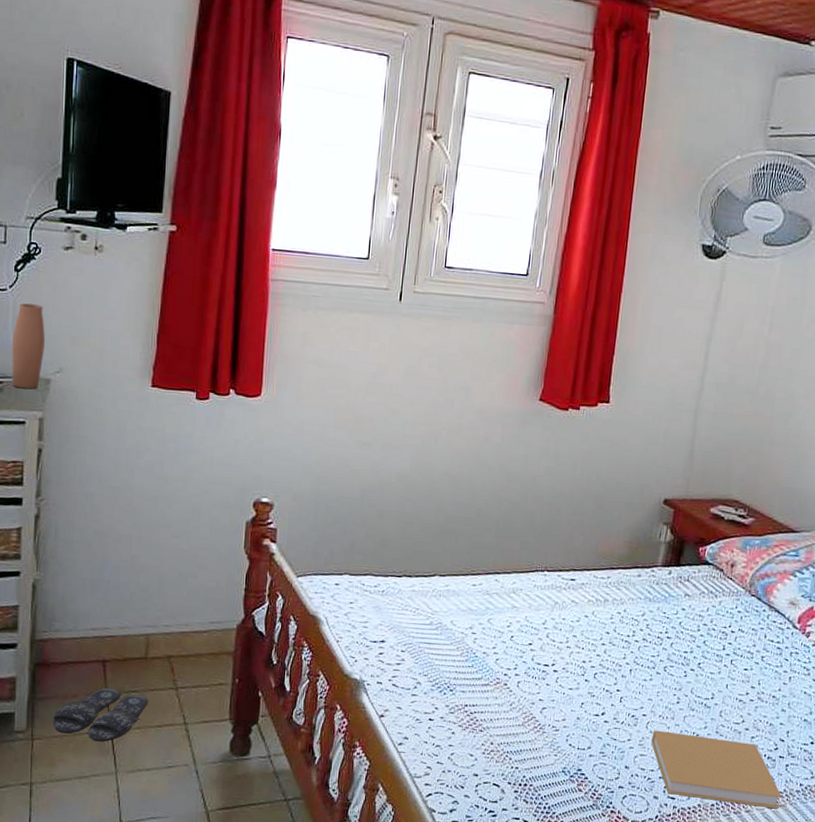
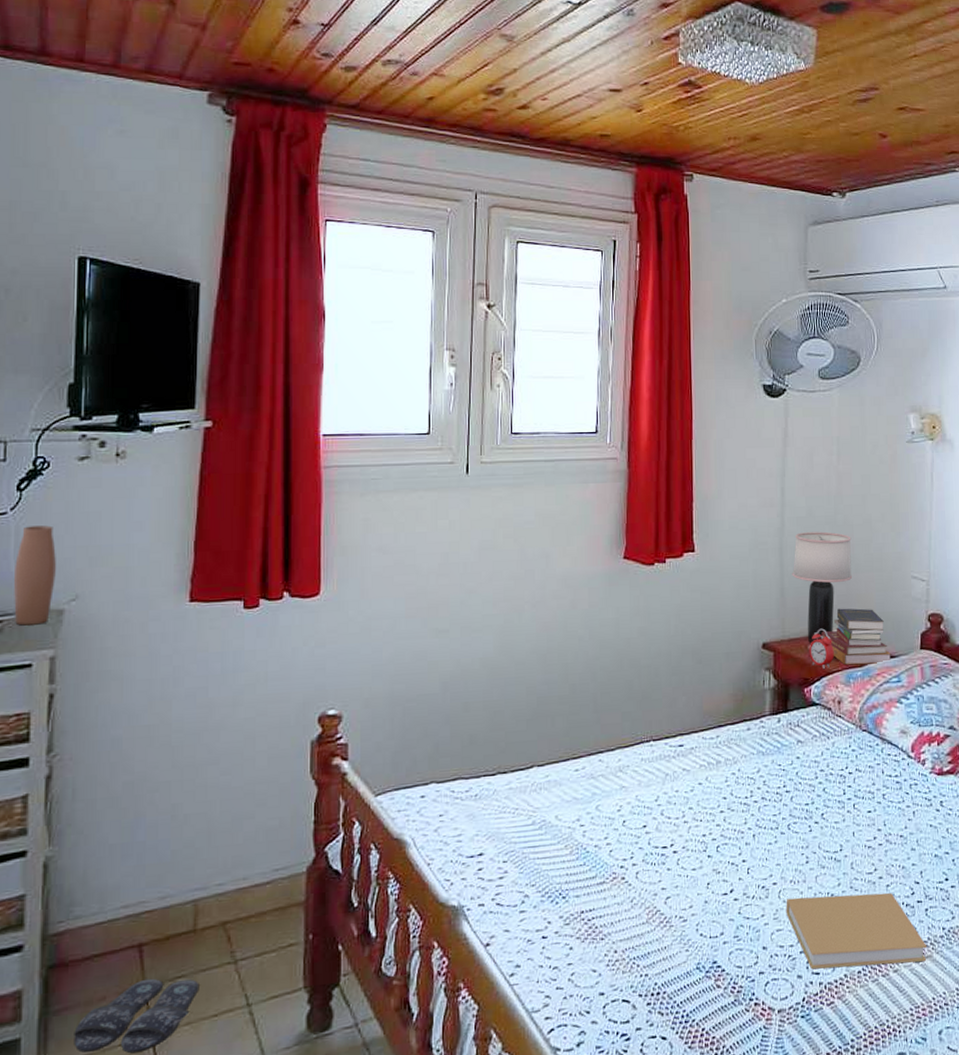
table lamp: none [703,398,771,506] -> present [792,531,853,643]
alarm clock: none [709,493,735,532] -> present [809,628,834,669]
books: none [724,477,793,537] -> present [821,608,891,665]

